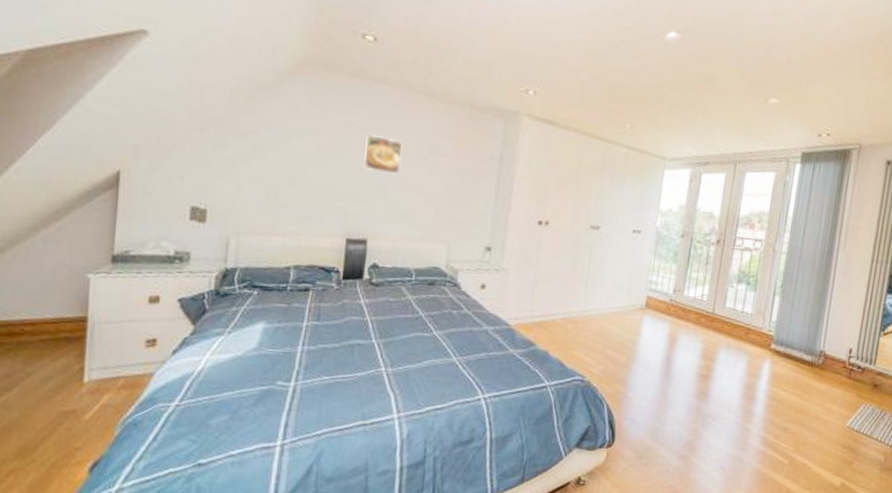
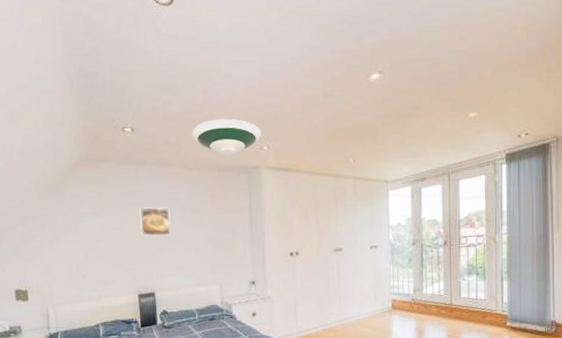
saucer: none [446,46,530,93] -> present [191,118,261,155]

